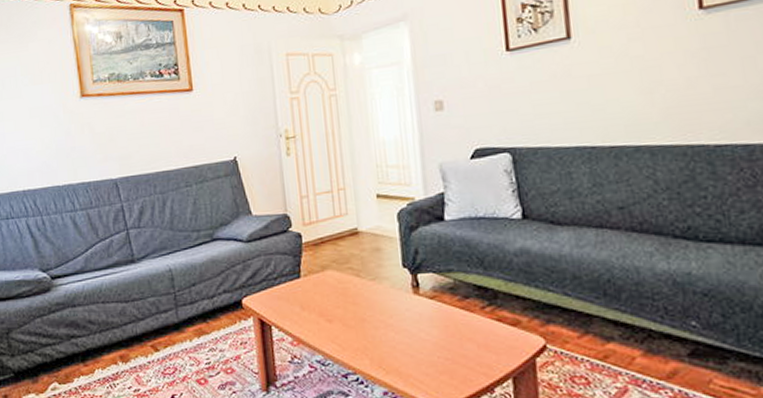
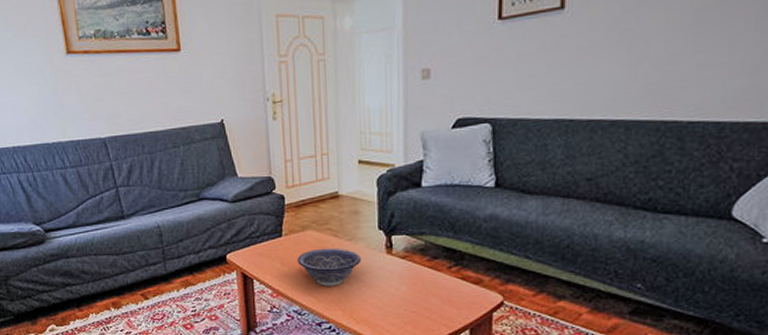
decorative bowl: none [318,288,386,332] -> present [297,248,361,286]

